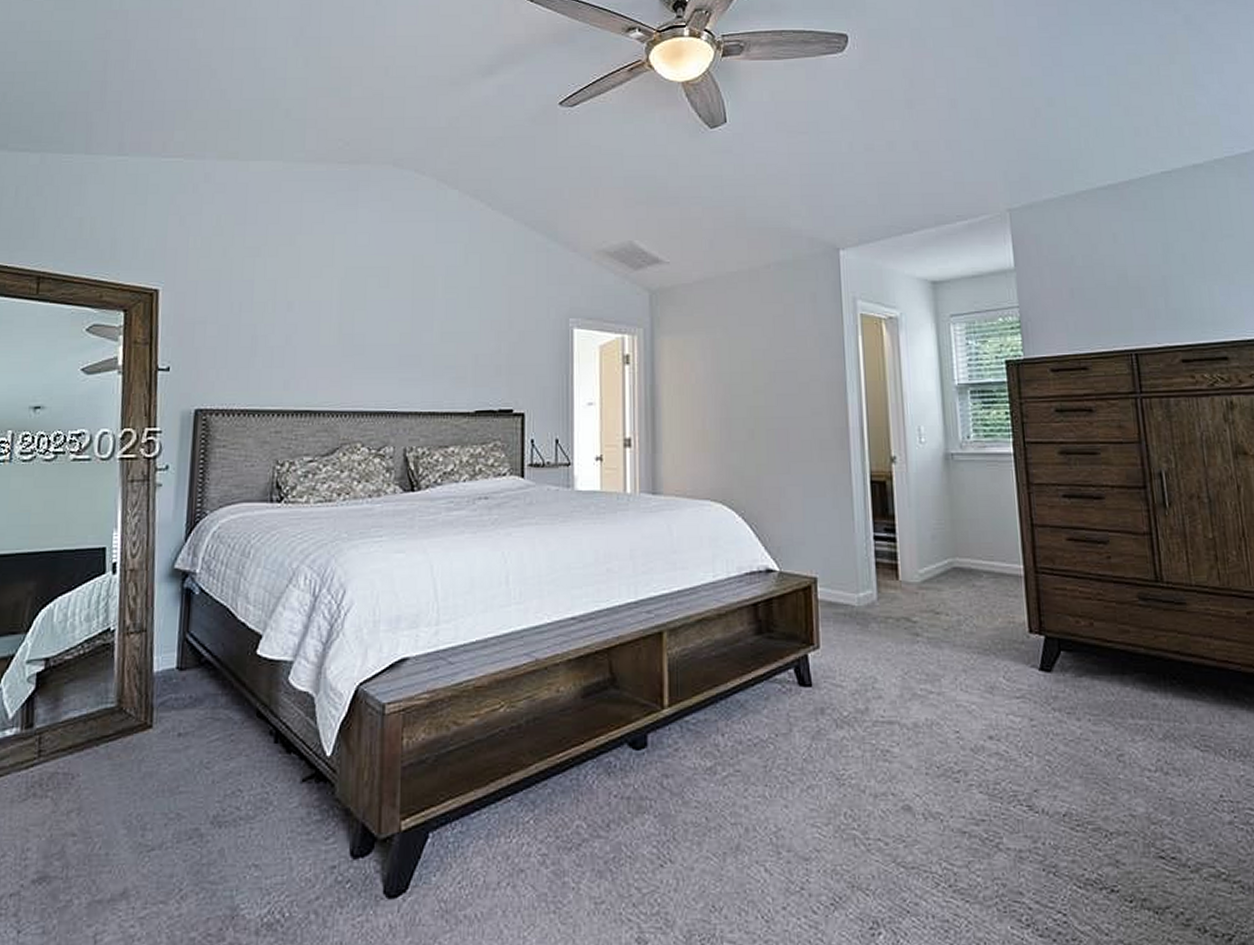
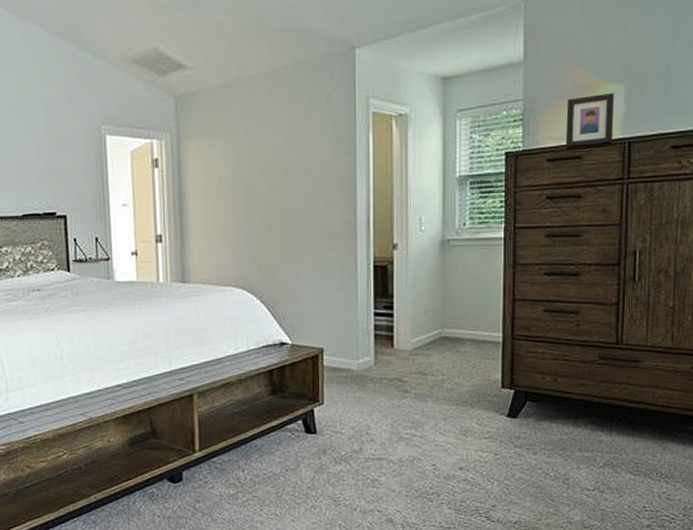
picture frame: none [1065,302,1118,360] -> present [565,92,614,150]

